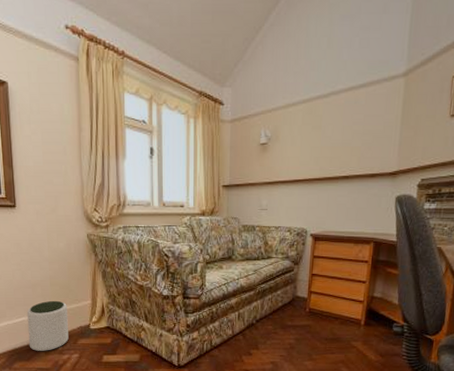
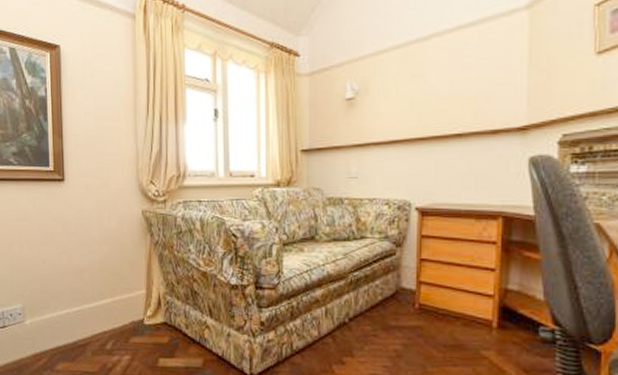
plant pot: present [26,300,69,351] -> none [72,289,119,351]

